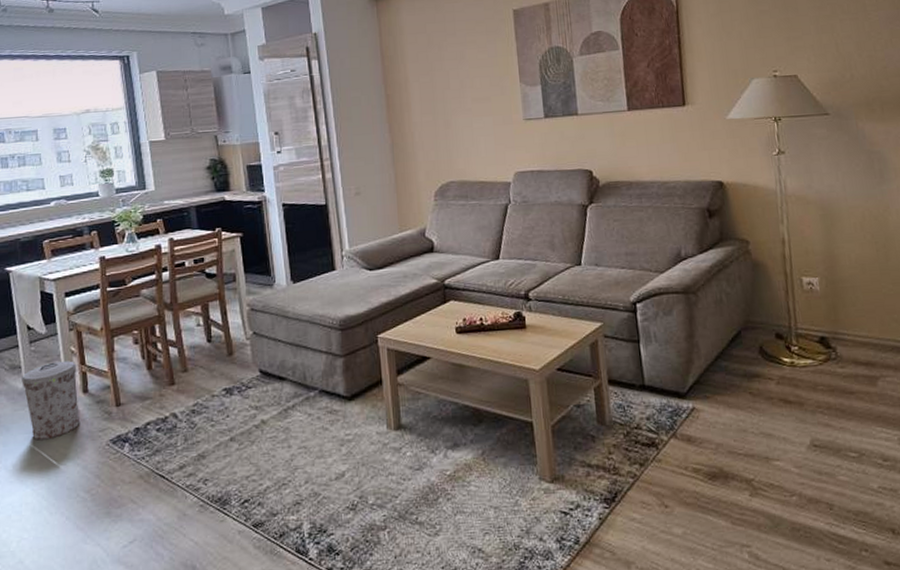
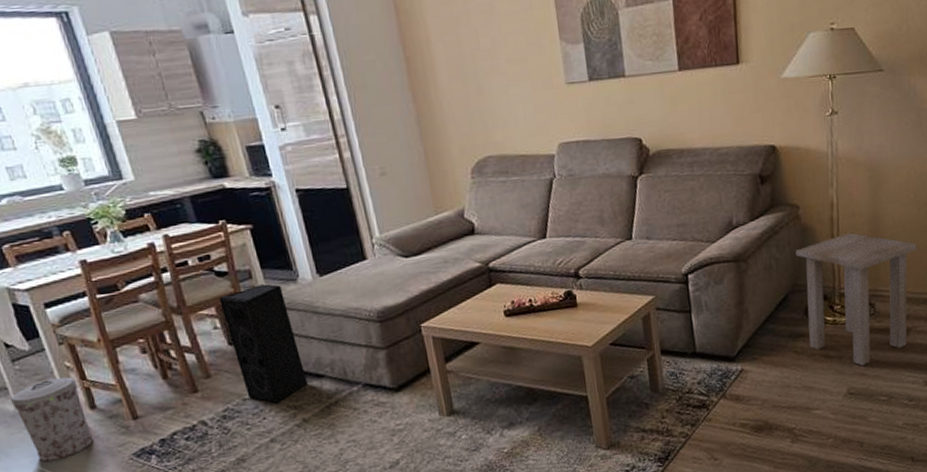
speaker: none [206,287,270,403] -> present [219,284,308,405]
side table: none [747,270,879,416] -> present [796,232,917,366]

